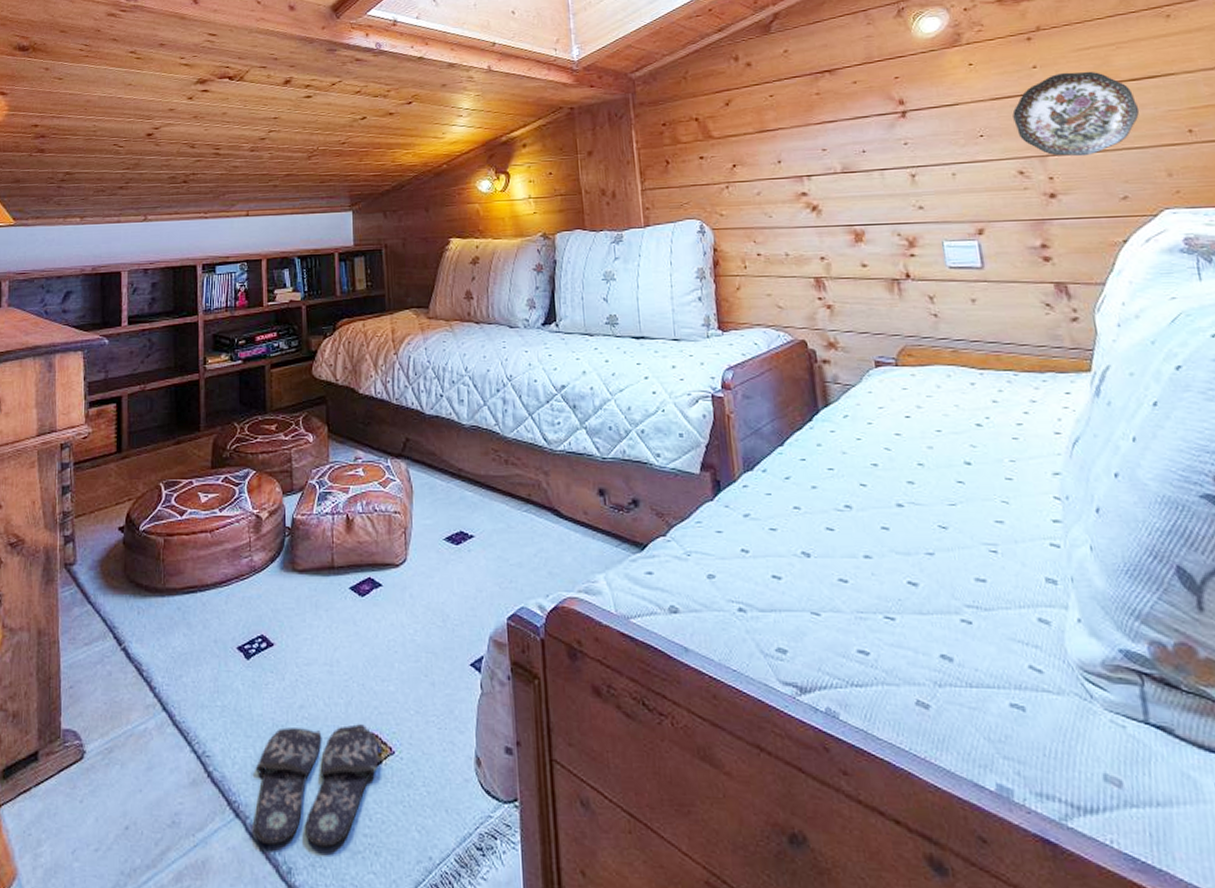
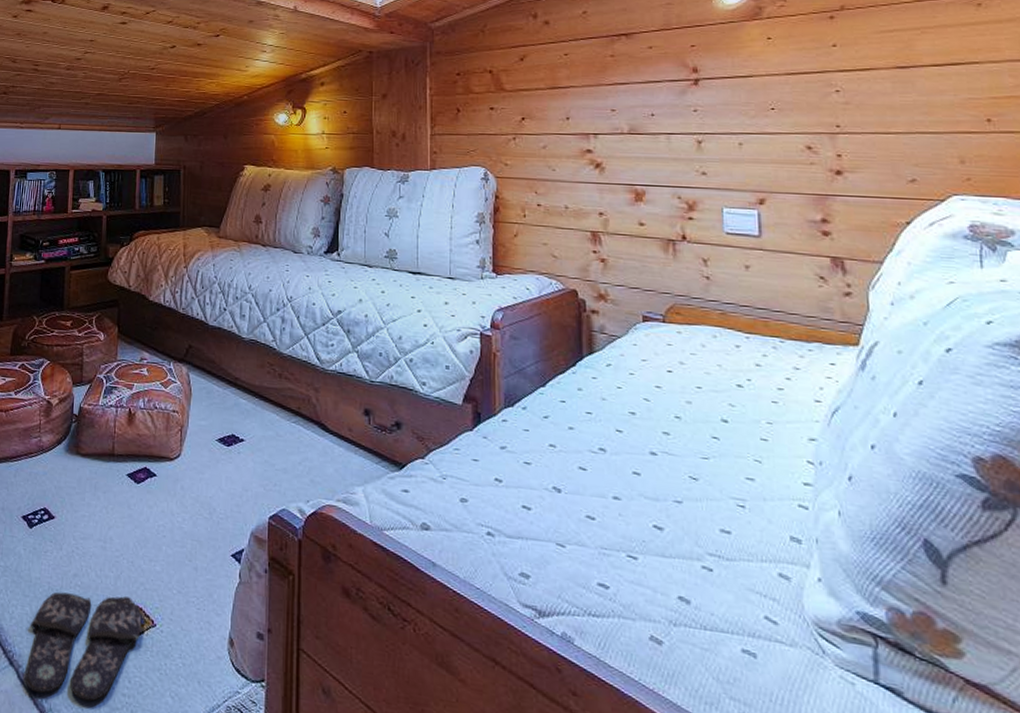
decorative plate: present [1012,71,1140,157] -> none [807,53,938,137]

